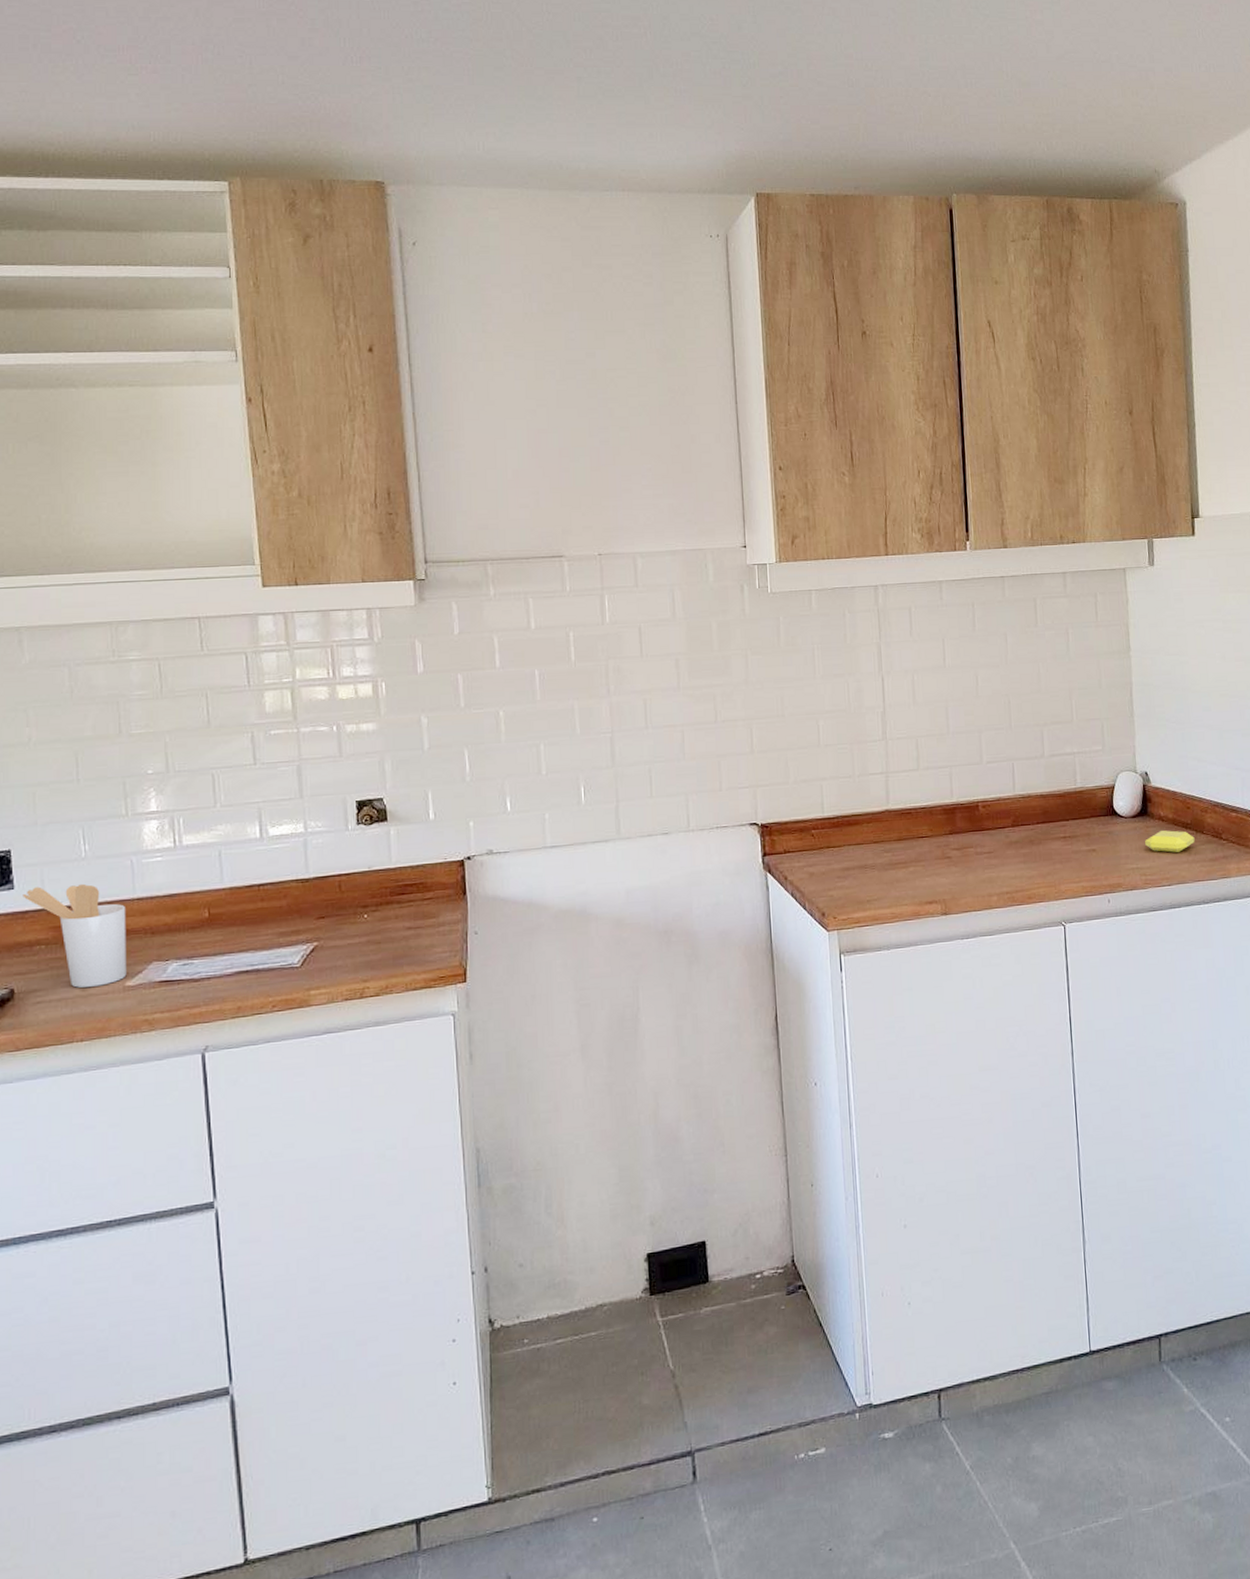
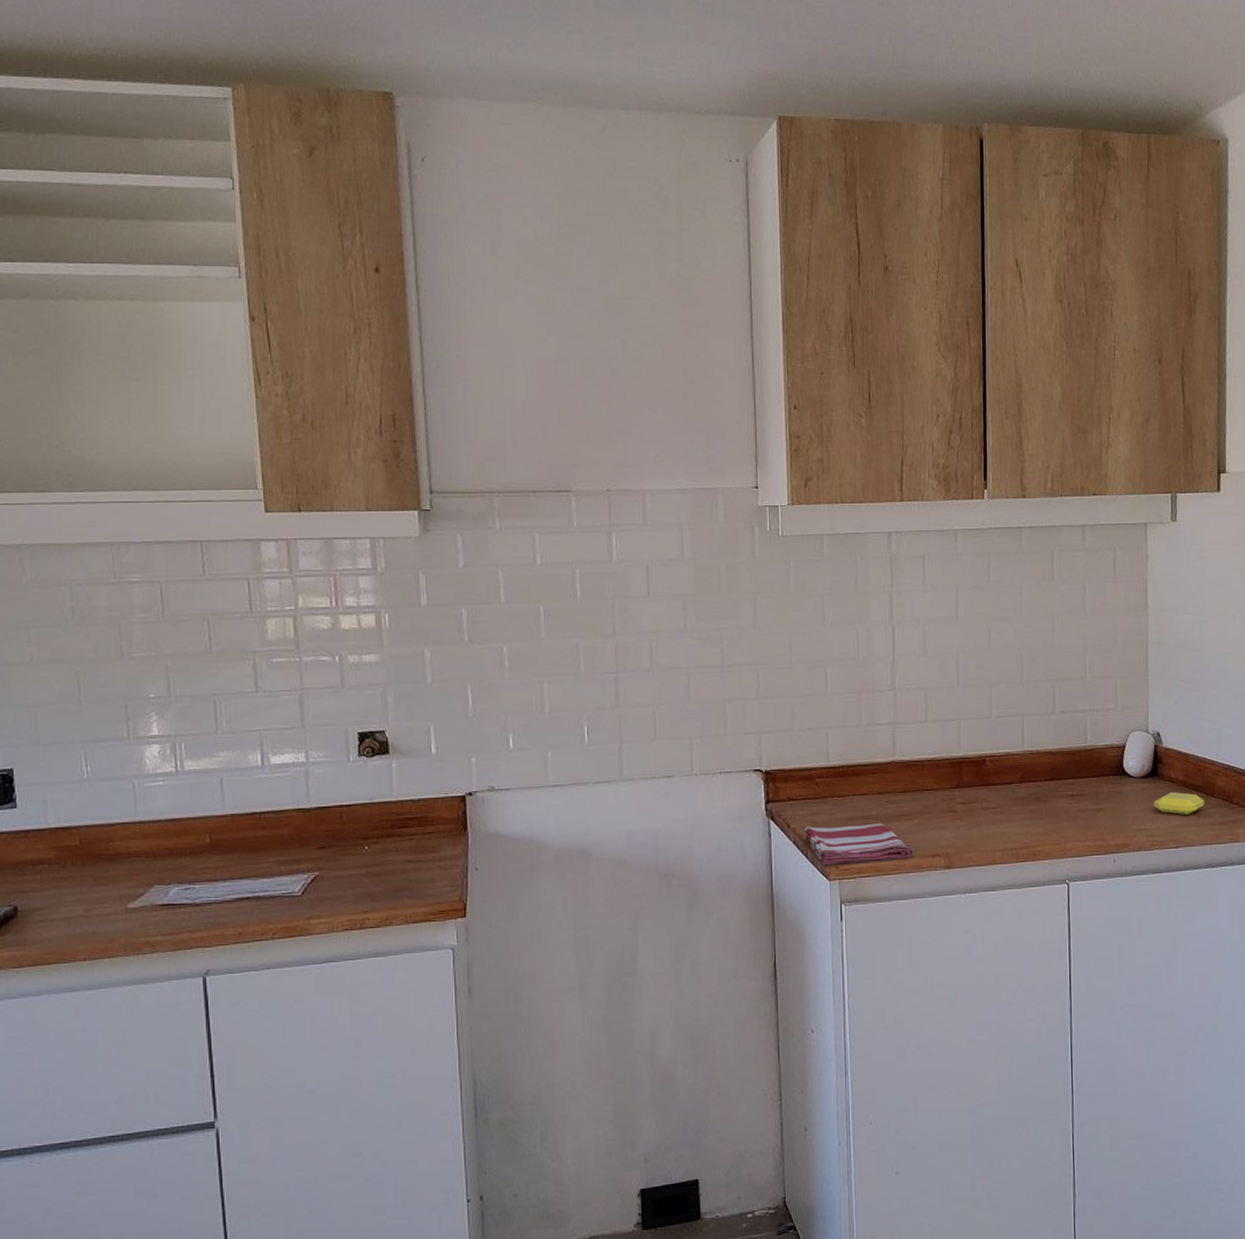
utensil holder: present [23,883,127,988] -> none [25,805,129,908]
dish towel: none [801,872,911,917] -> present [804,823,914,866]

